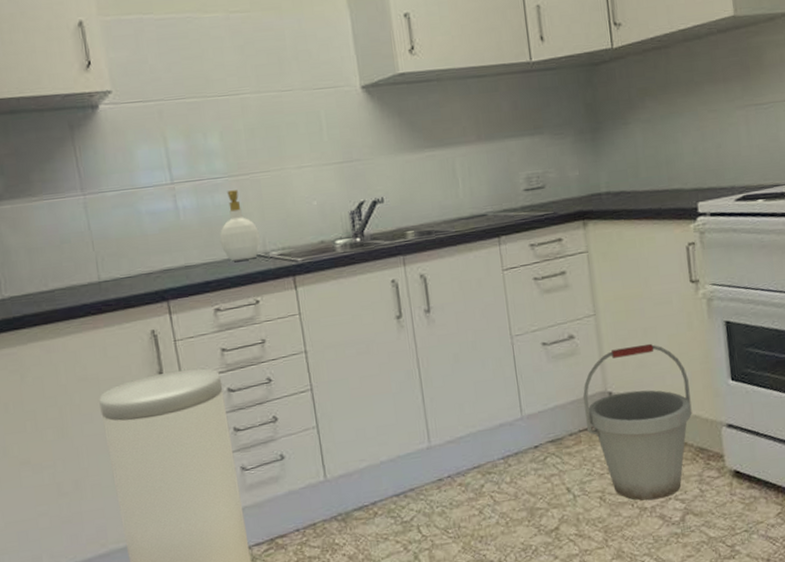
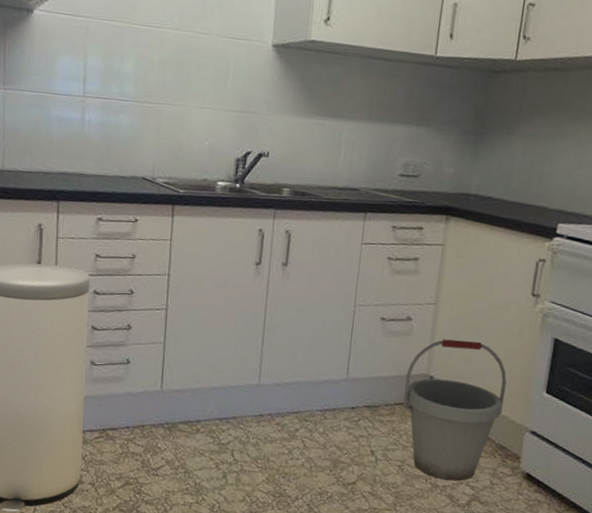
soap bottle: present [220,190,261,262] -> none [115,114,152,181]

